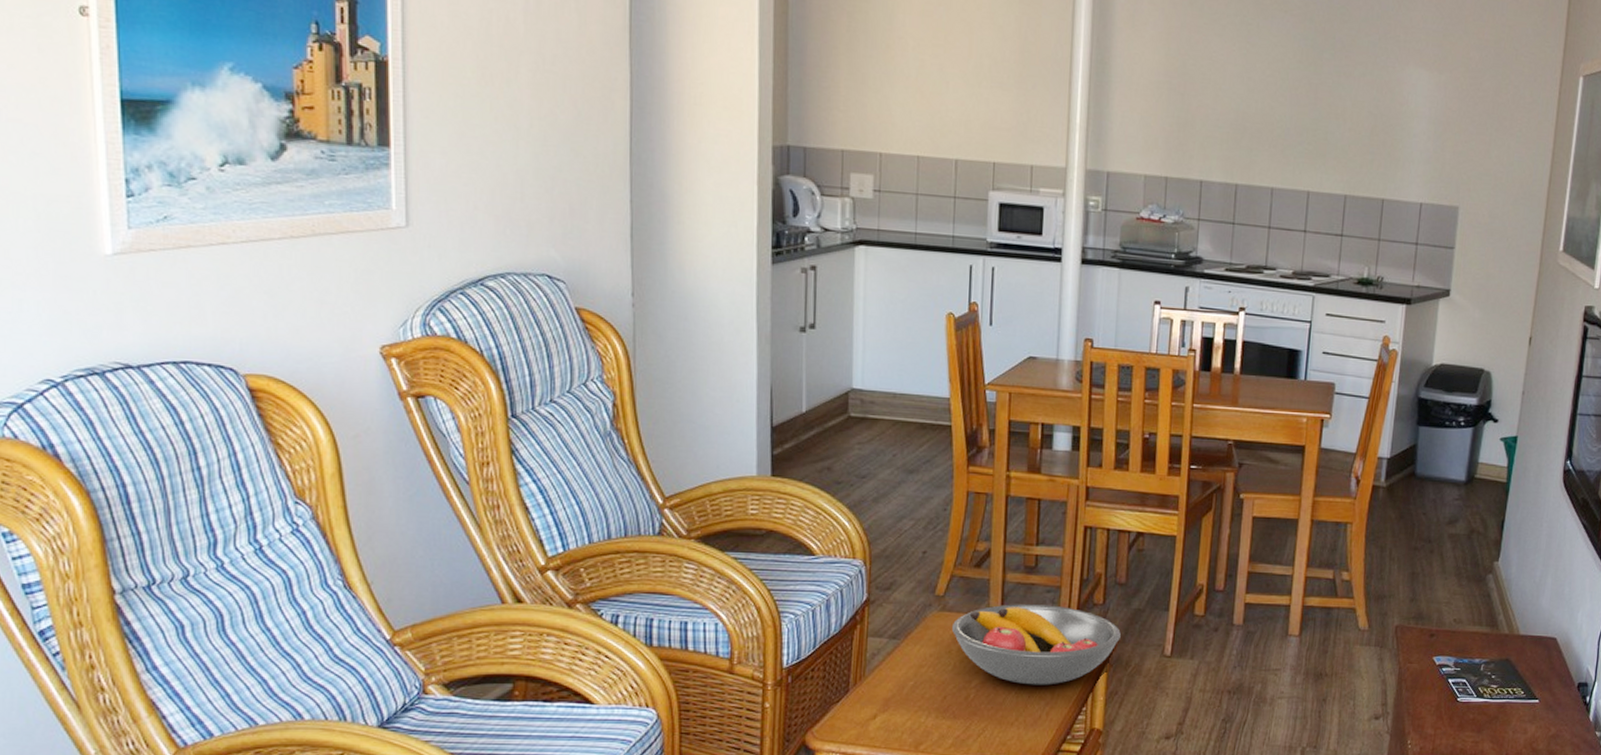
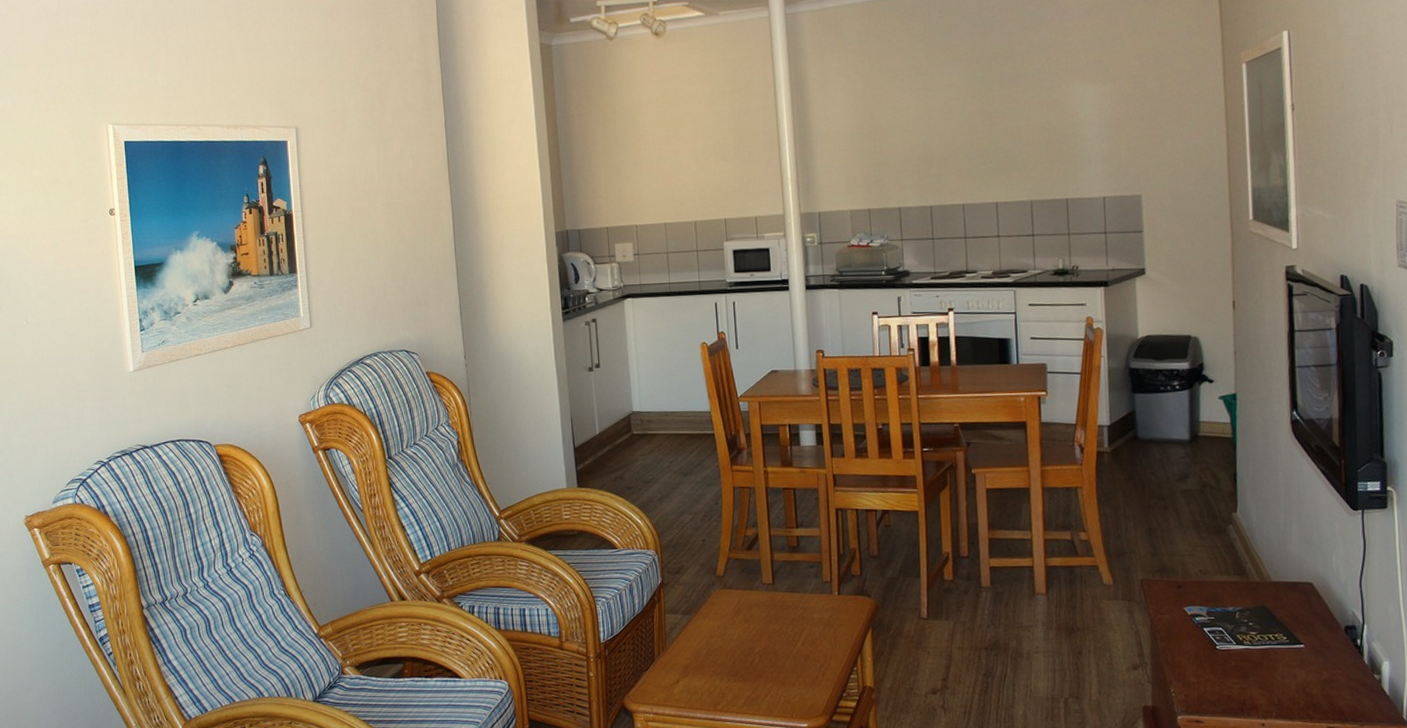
fruit bowl: present [951,604,1121,685] -> none [733,578,880,650]

